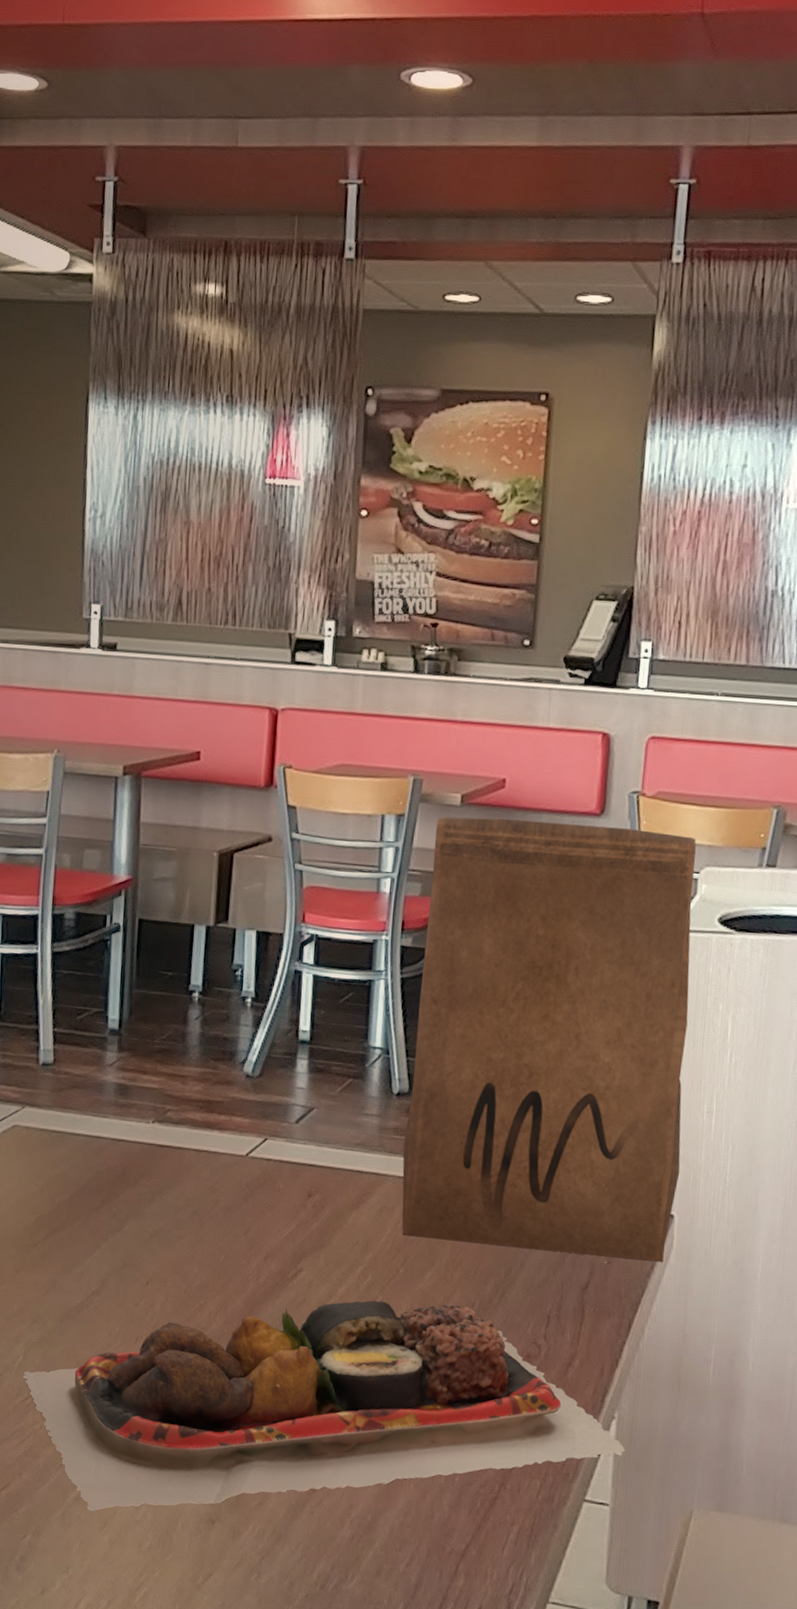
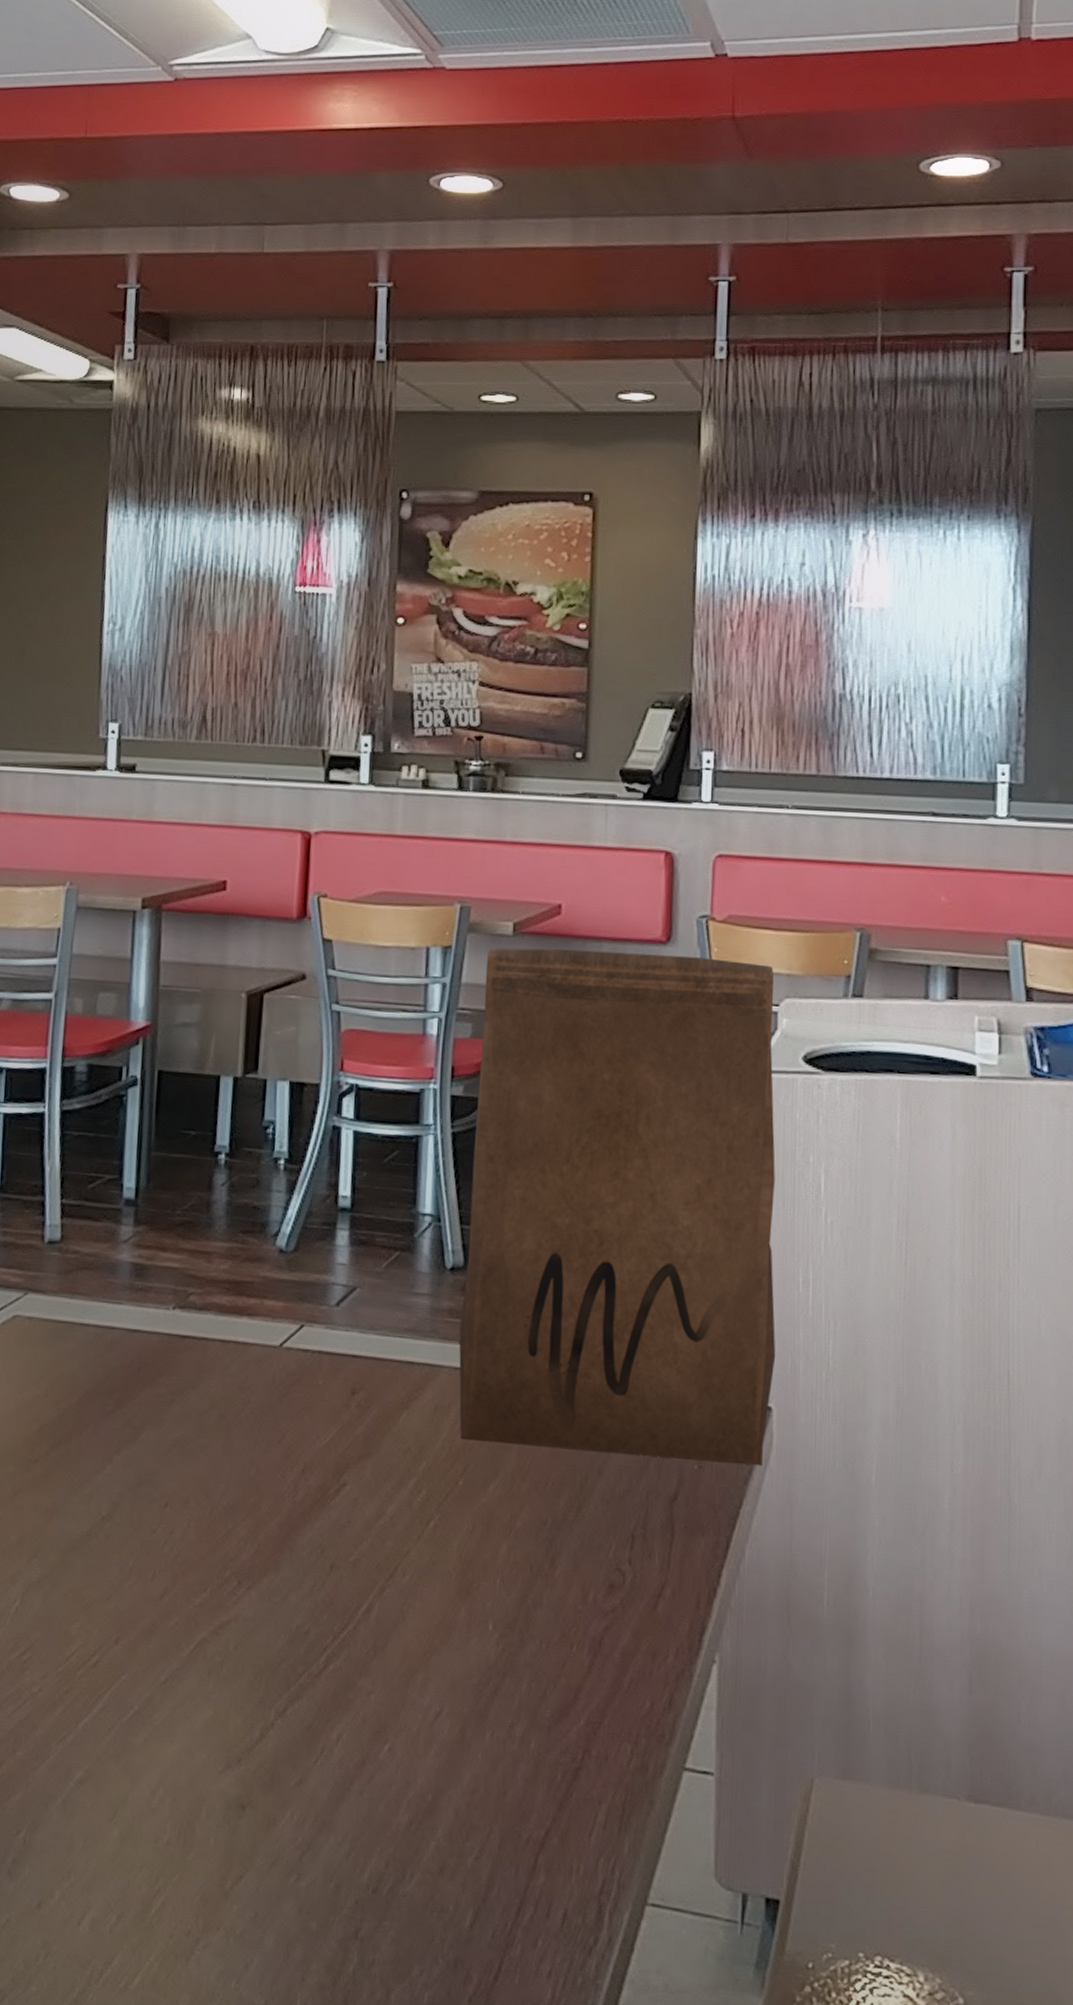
food tray: present [22,1300,625,1512] -> none [19,1520,729,1798]

